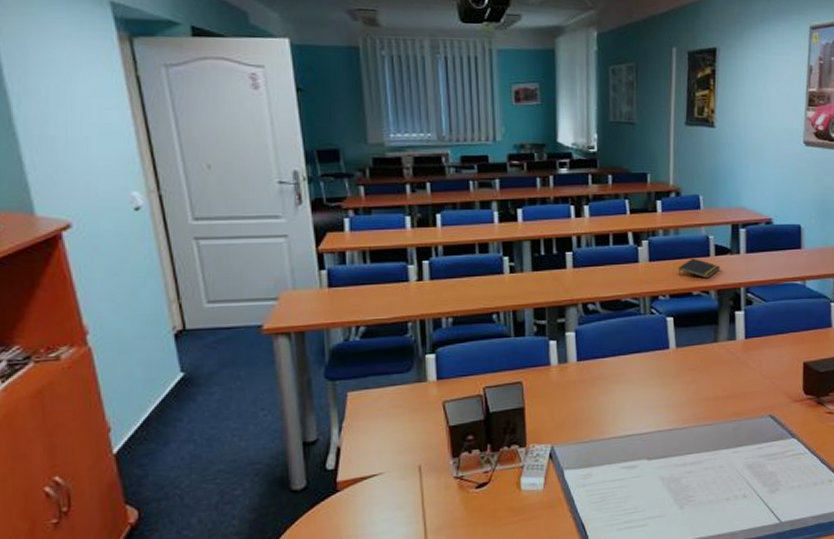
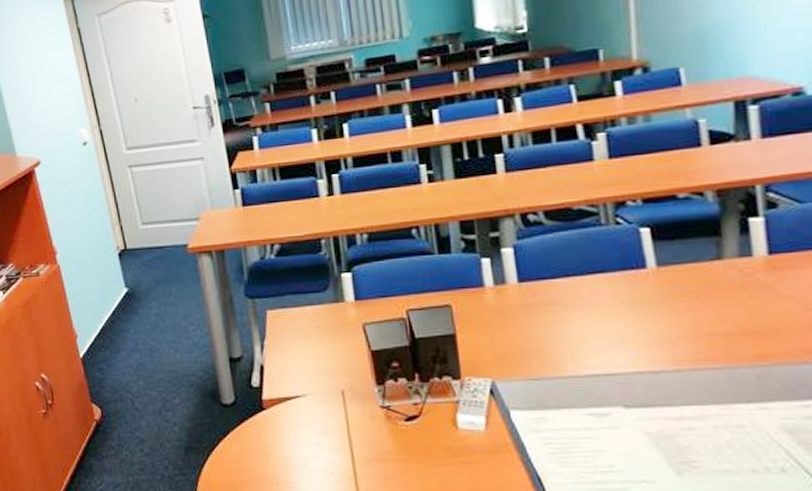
notepad: present [678,258,721,279] -> none [652,150,721,176]

